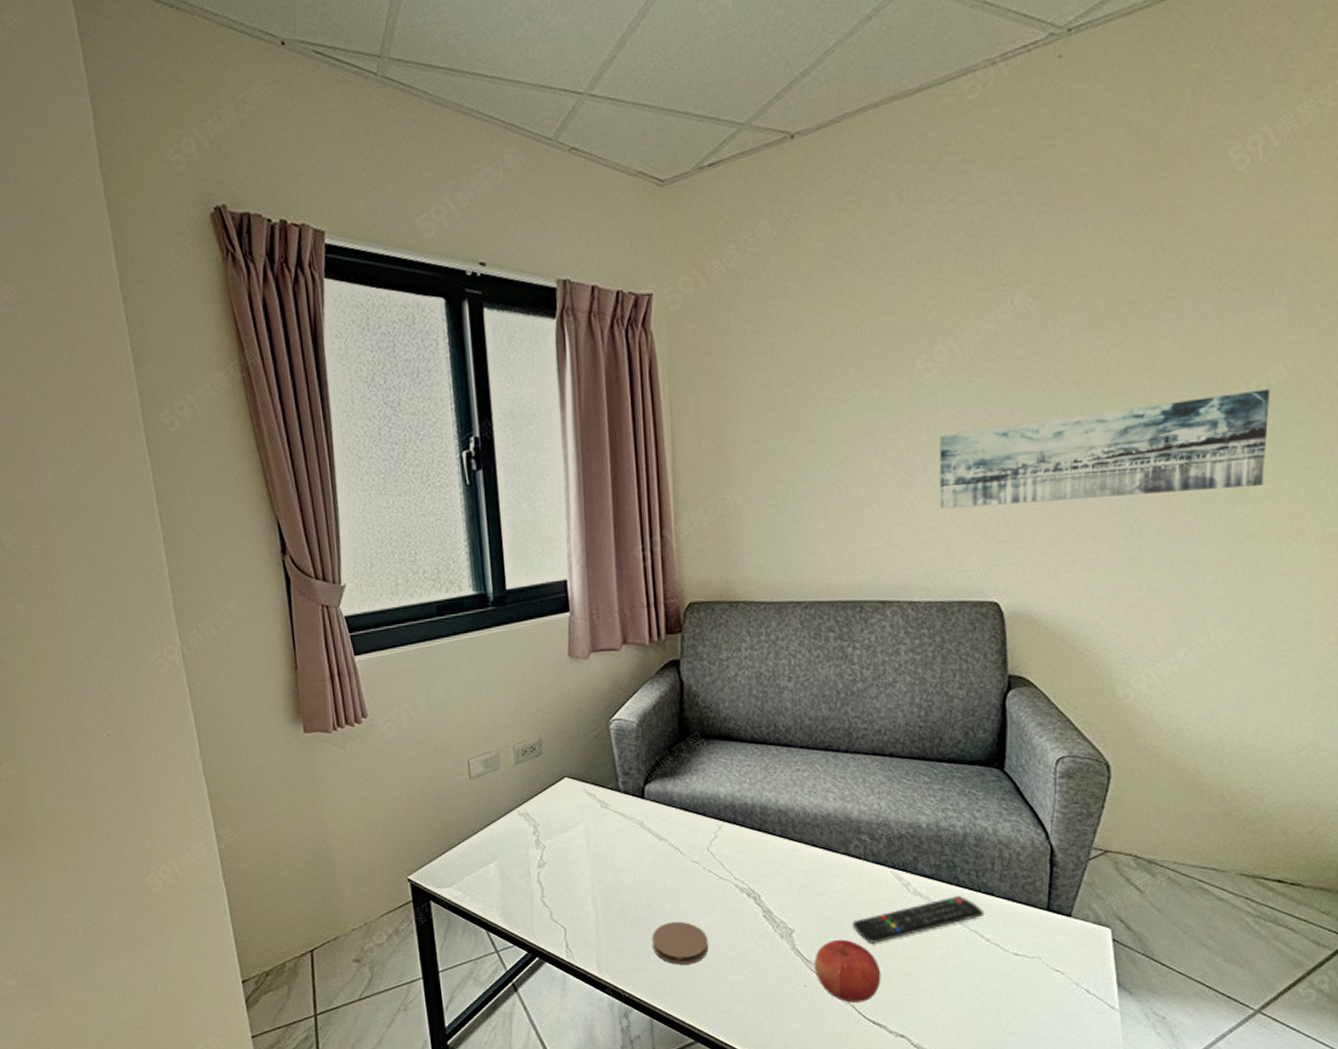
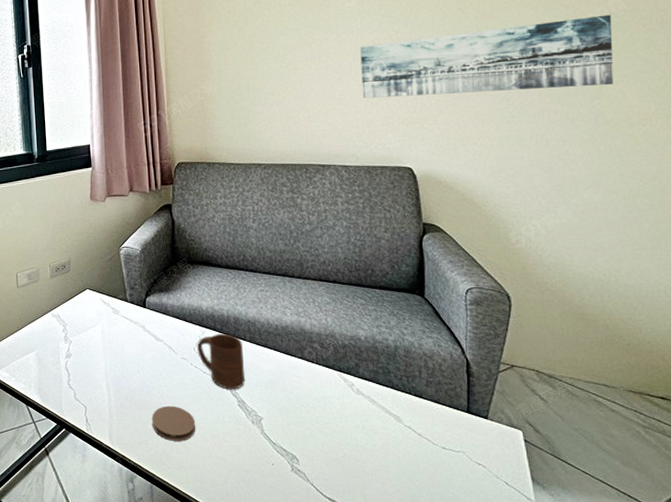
cup: none [712,827,772,897] -> present [197,333,245,389]
fruit: present [815,939,881,1003] -> none [280,427,334,481]
remote control: present [852,895,984,943] -> none [308,396,416,432]

